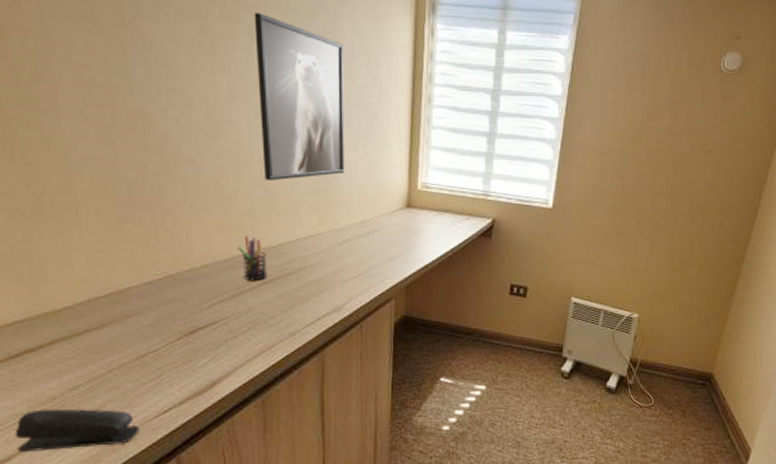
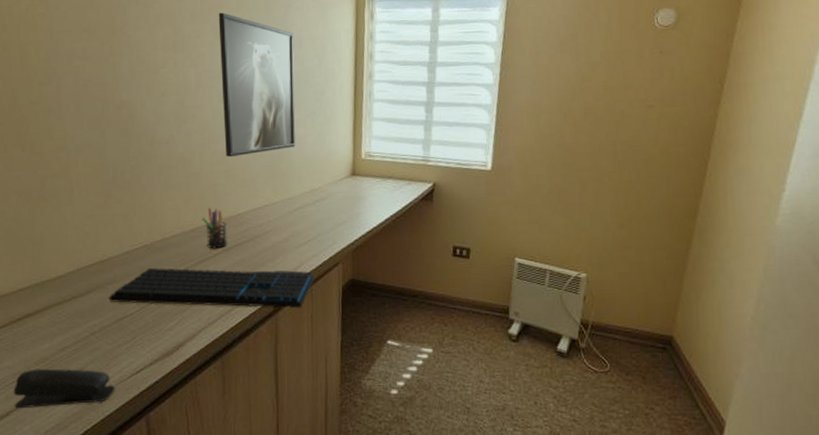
keyboard: none [128,300,365,345] -> present [108,268,315,309]

